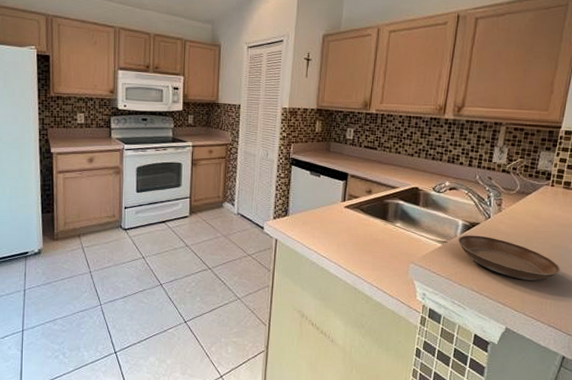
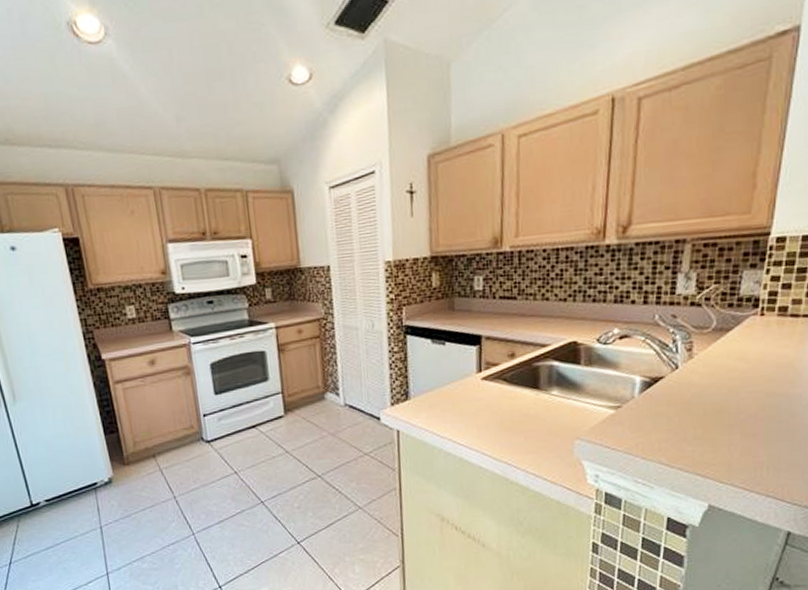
saucer: present [457,235,561,281] -> none [636,392,780,443]

